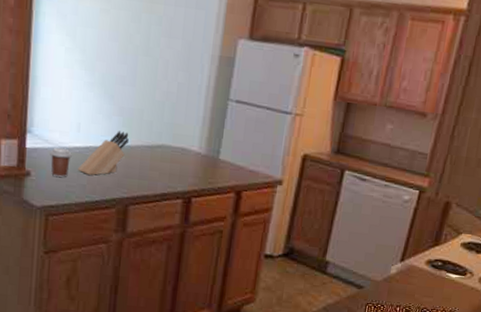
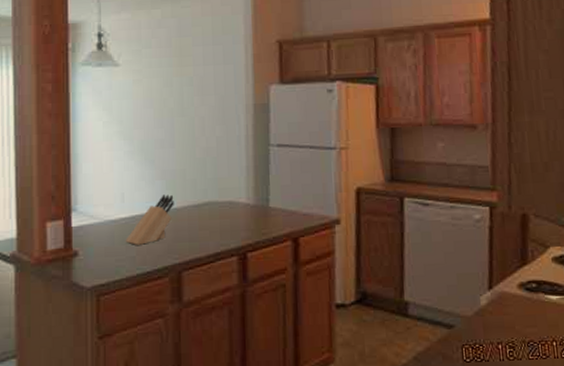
coffee cup: present [50,147,72,178] -> none [96,221,118,253]

